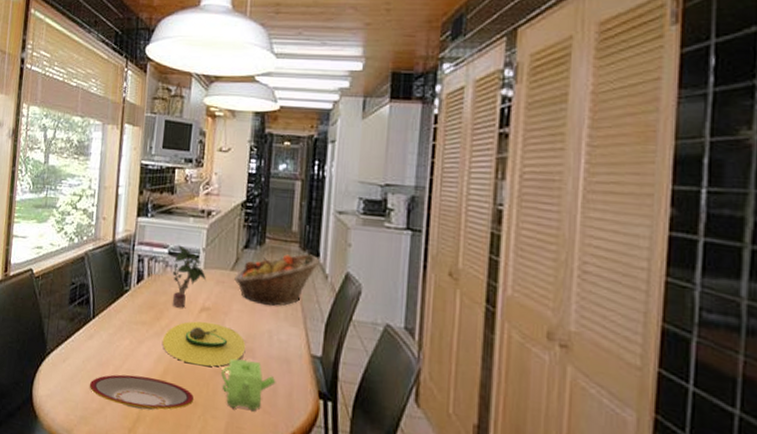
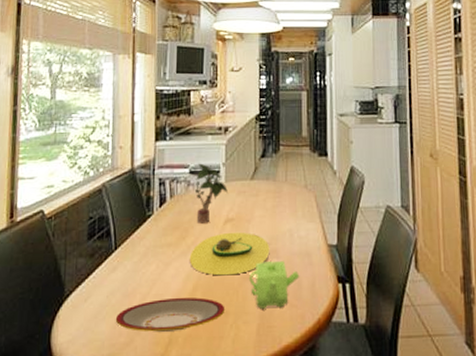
fruit basket: present [234,254,320,306] -> none [254,155,328,208]

